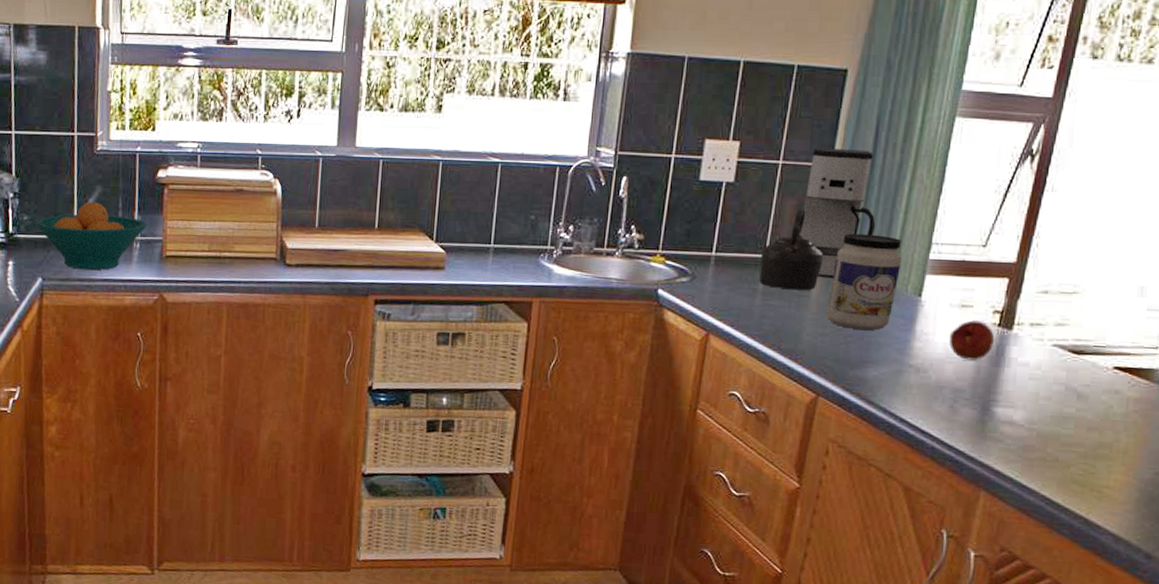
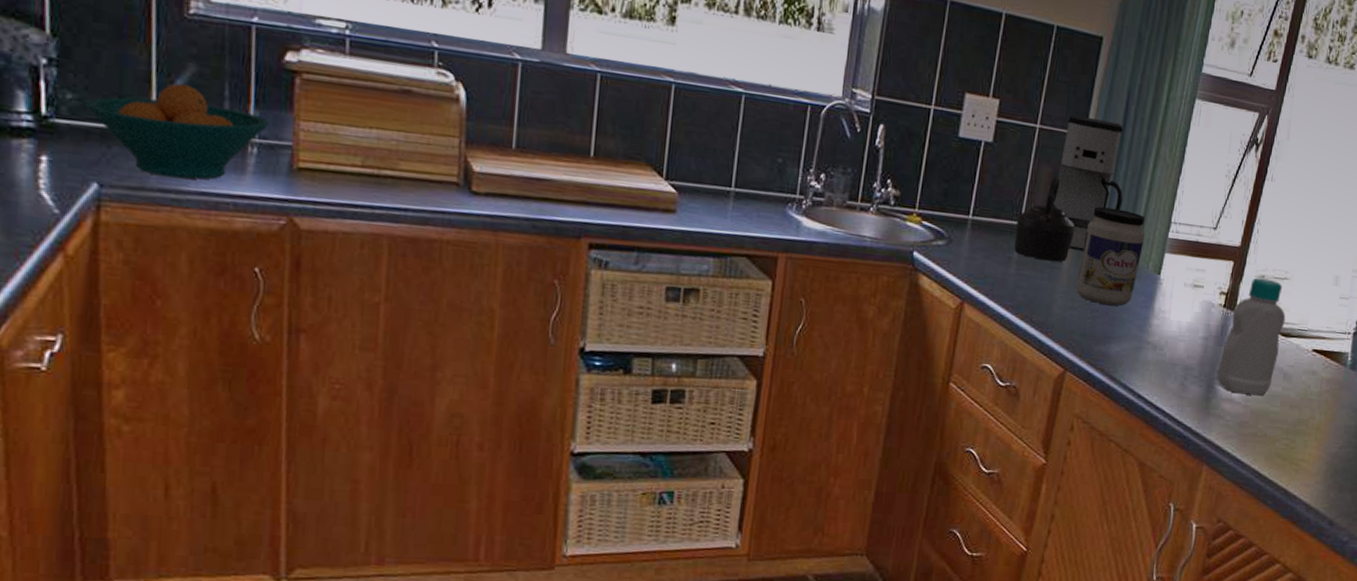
fruit: present [949,320,995,361] -> none [1182,300,1221,340]
bottle: none [993,293,1077,418] -> present [1217,277,1286,396]

